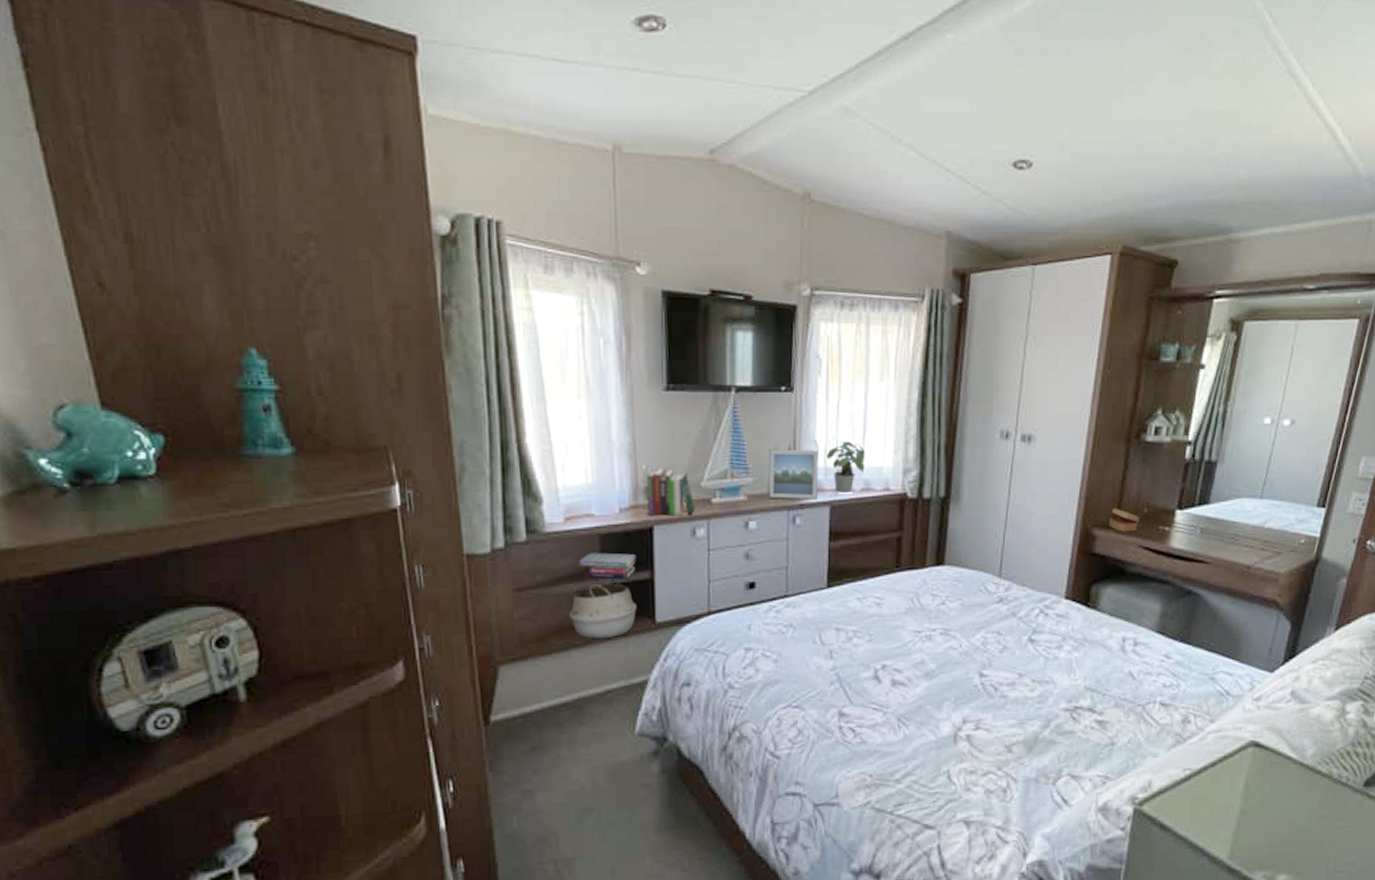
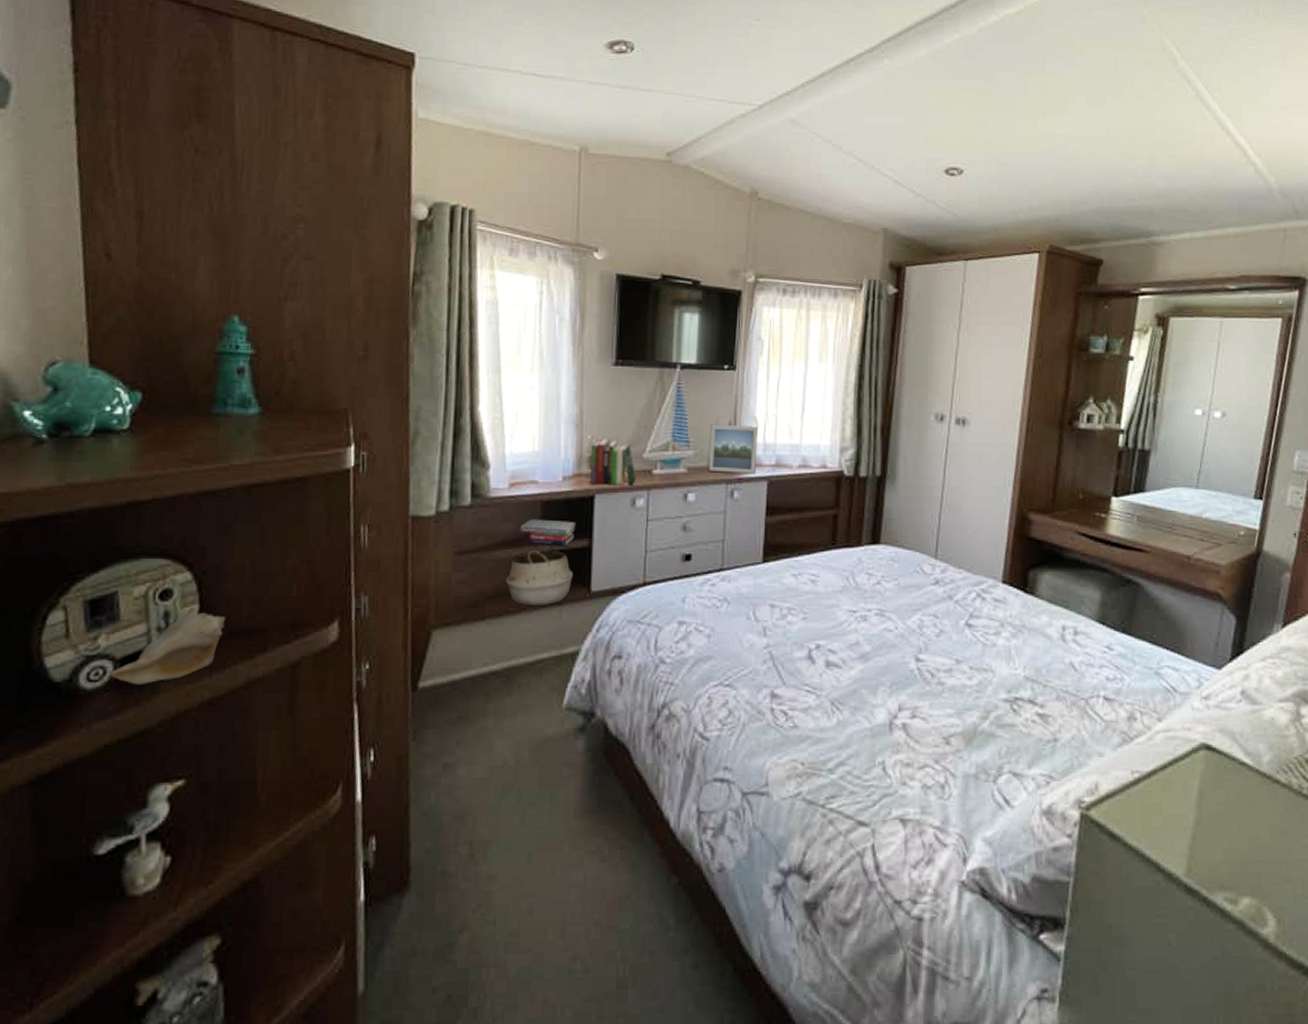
seashell: none [176,654,288,731] -> present [109,608,226,685]
potted plant: present [827,441,865,494] -> none [766,418,803,470]
jewelry box: present [1108,508,1140,532] -> none [1044,493,1075,518]

